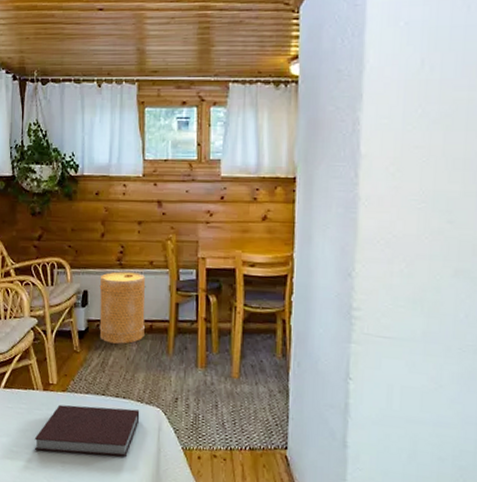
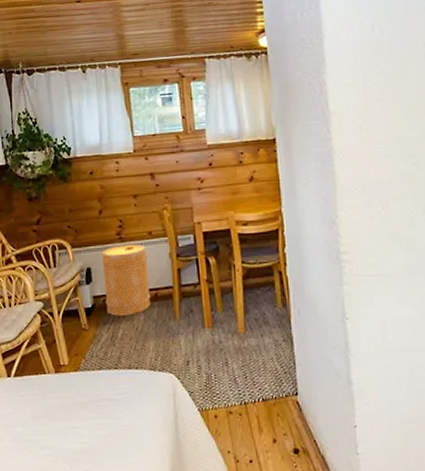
notebook: present [34,404,140,457] -> none [50,378,154,435]

